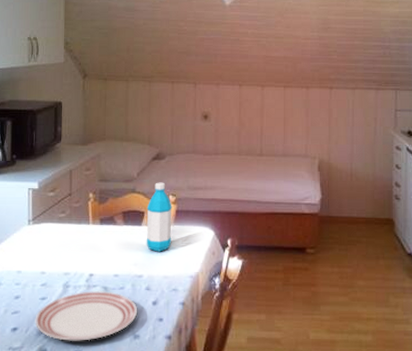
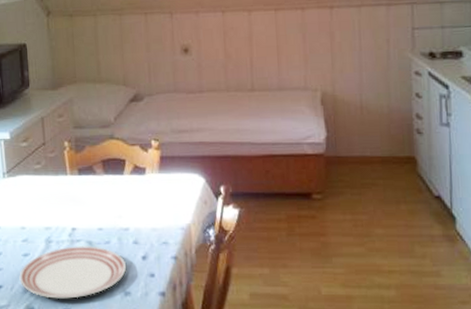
water bottle: present [146,182,172,252] -> none [127,126,158,203]

